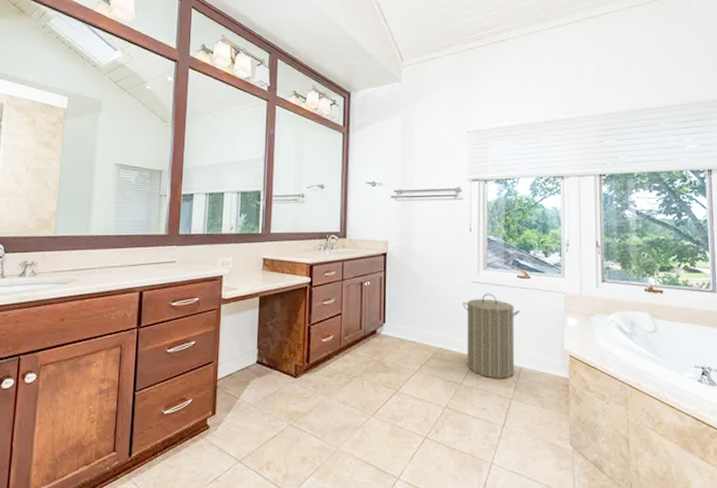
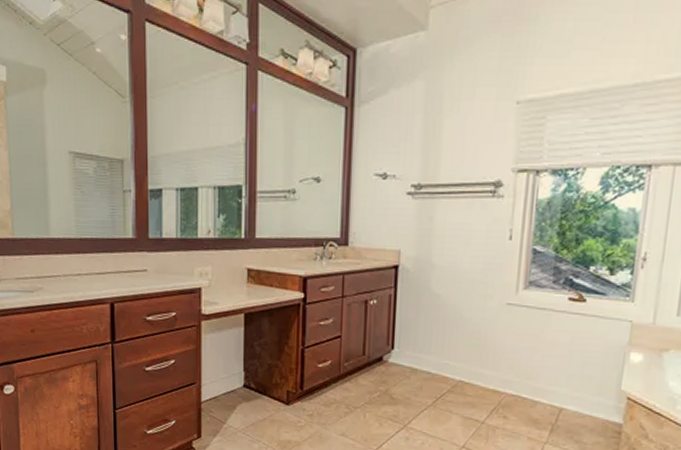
laundry hamper: present [463,293,521,379] -> none [492,318,568,421]

